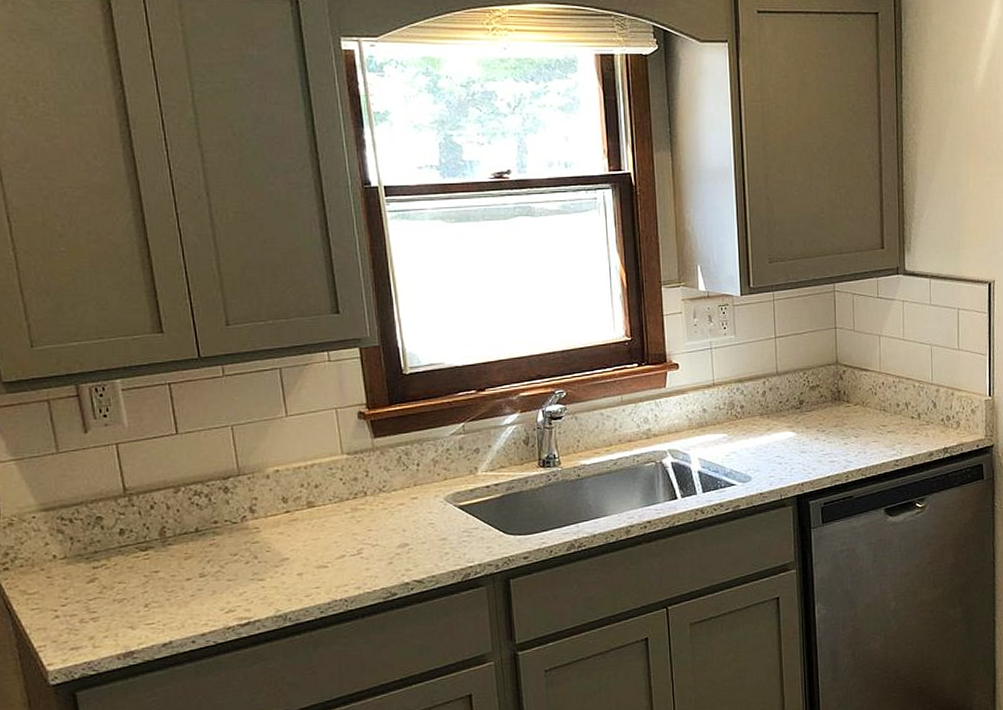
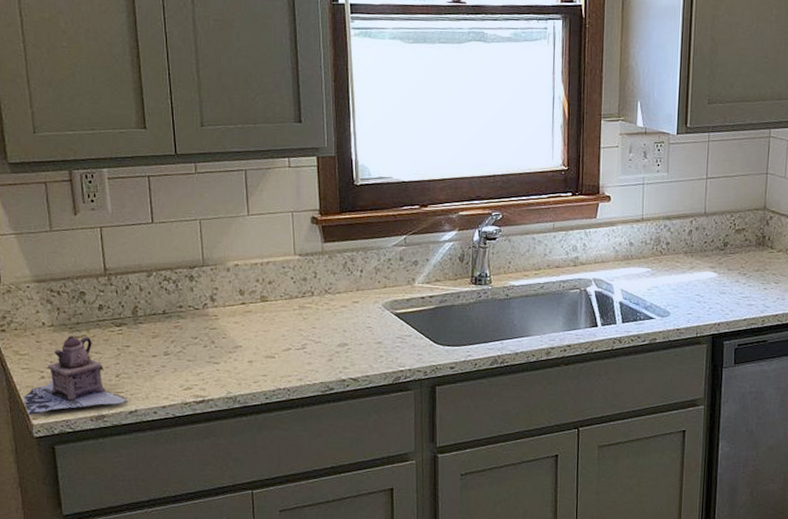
teapot: none [36,566,161,661] -> present [24,336,128,415]

